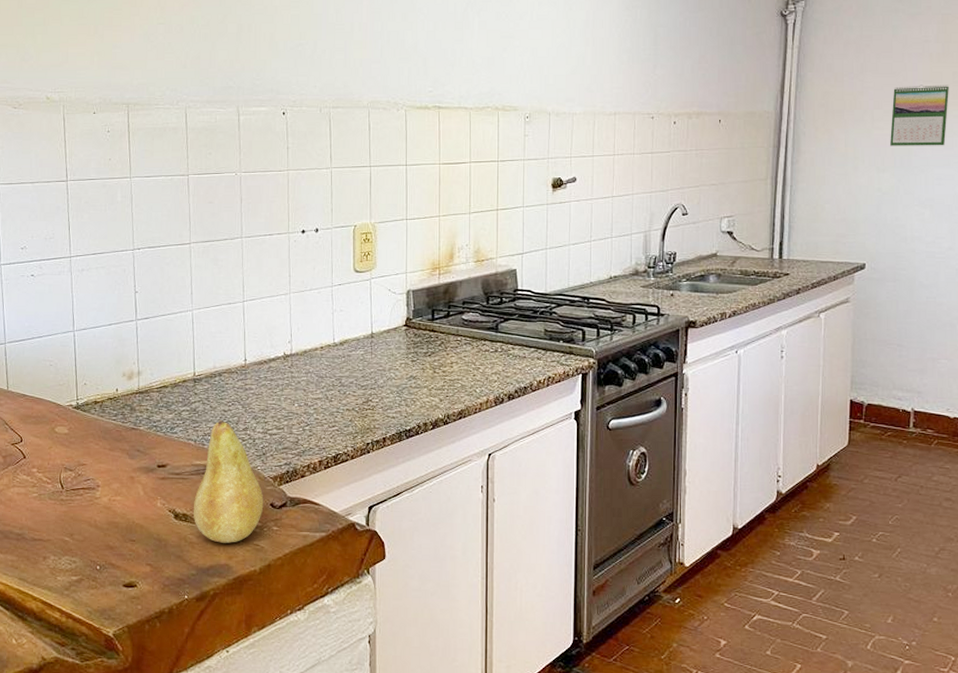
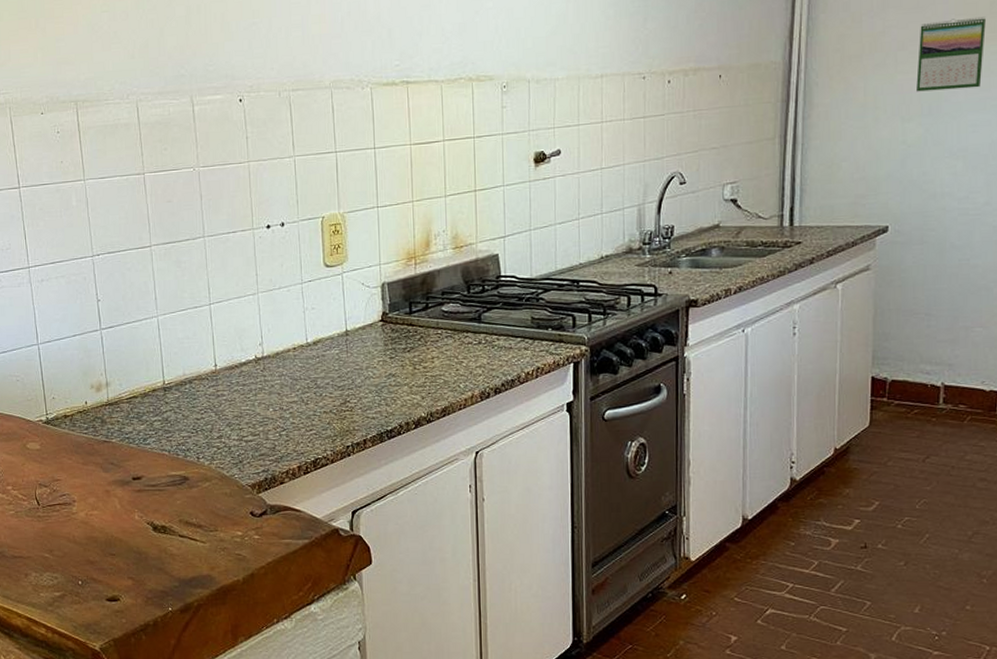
fruit: present [193,420,264,543] -> none [171,429,243,554]

